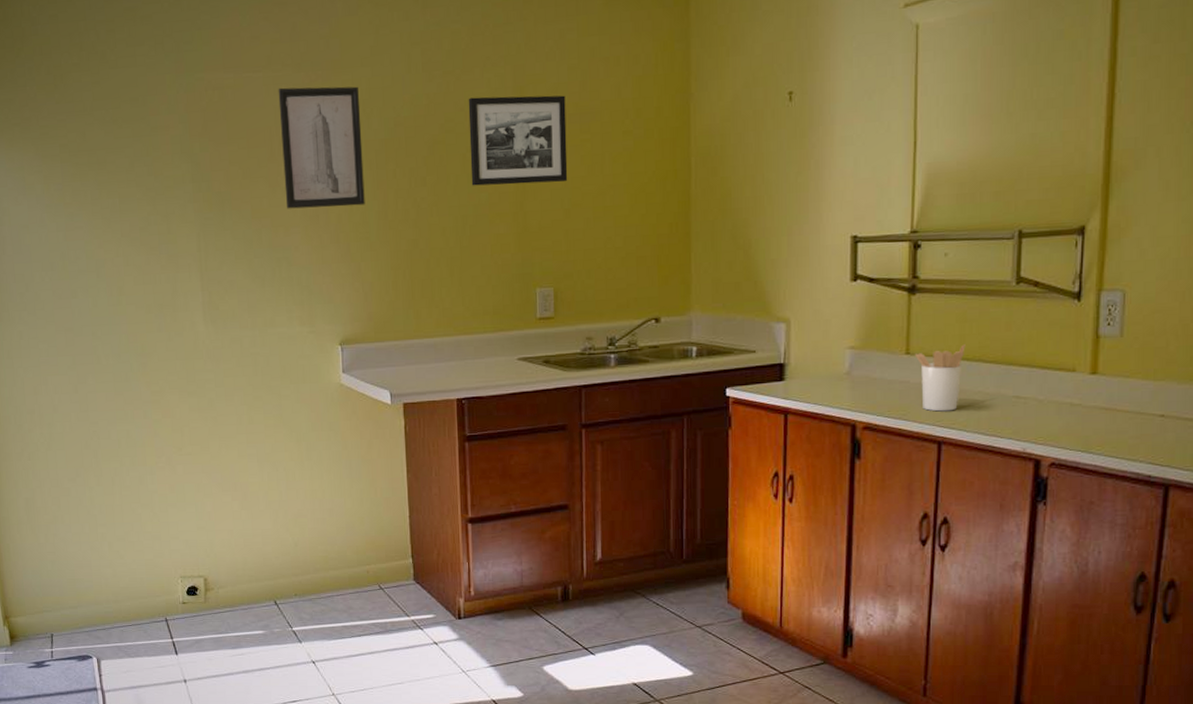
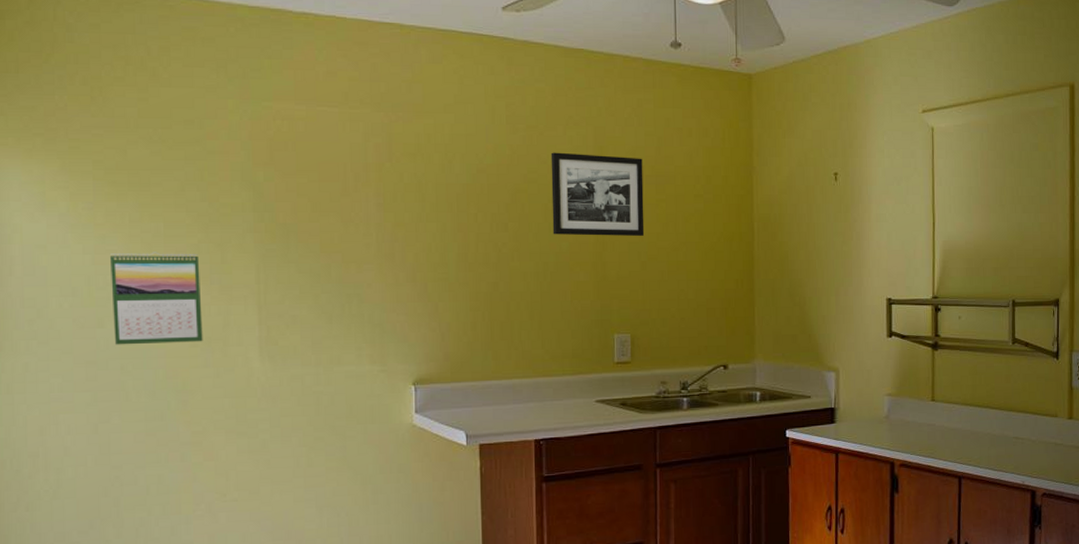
calendar: none [78,226,156,314] -> present [110,252,203,345]
wall art: present [278,86,365,209] -> none [355,125,445,247]
utensil holder: present [914,344,965,412] -> none [938,393,977,451]

